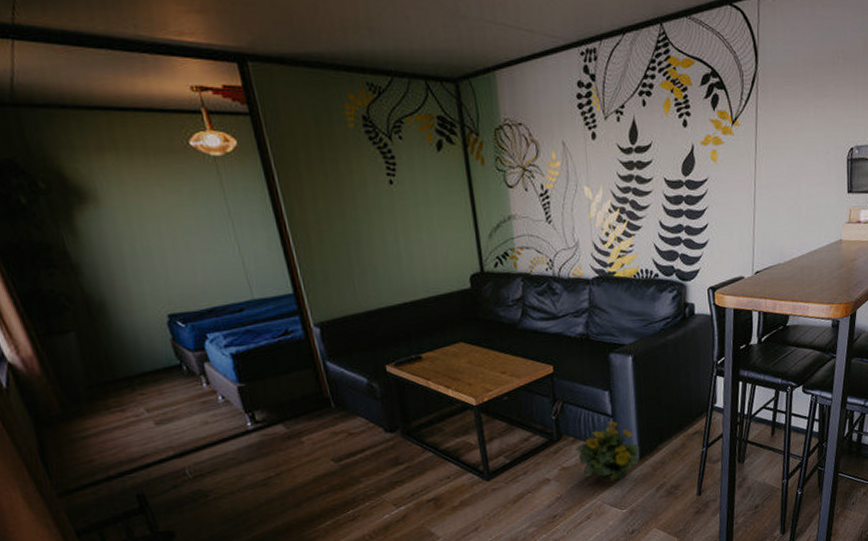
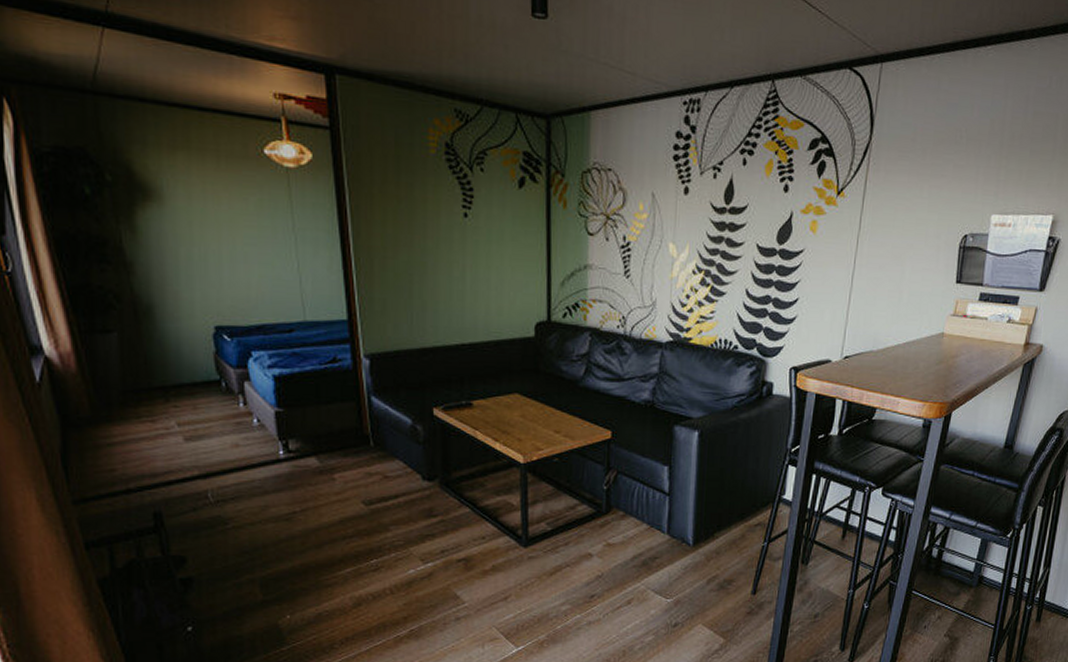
flowering plant: present [576,421,640,482] -> none [625,499,695,566]

